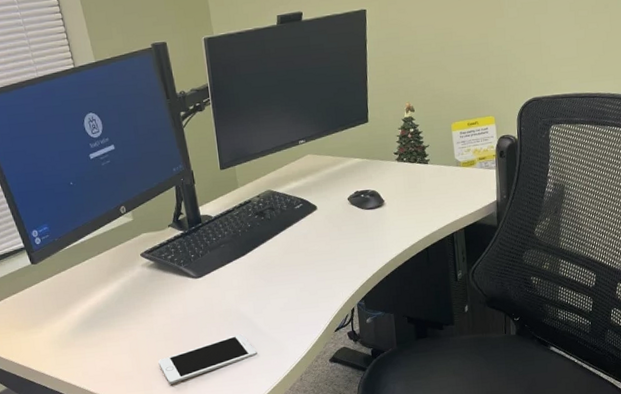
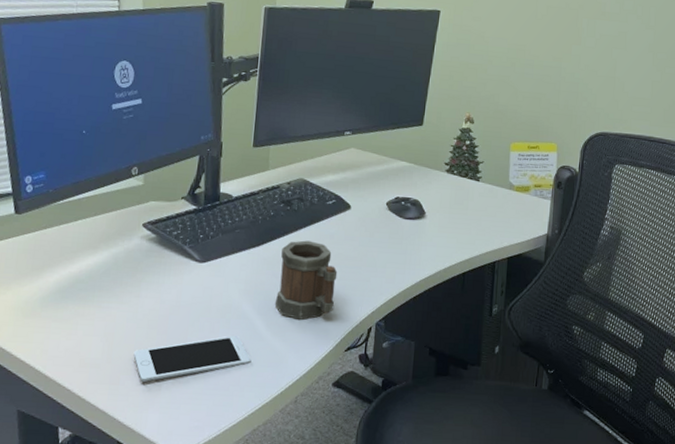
mug: none [264,243,318,312] -> present [274,240,338,320]

